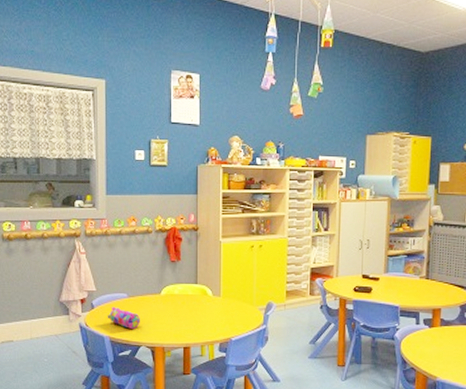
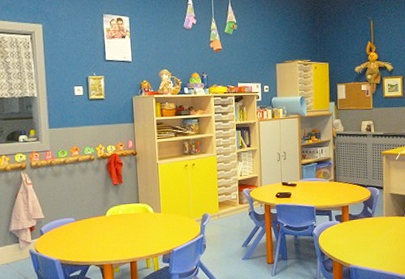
pencil case: present [107,307,140,329] -> none [56,231,88,250]

